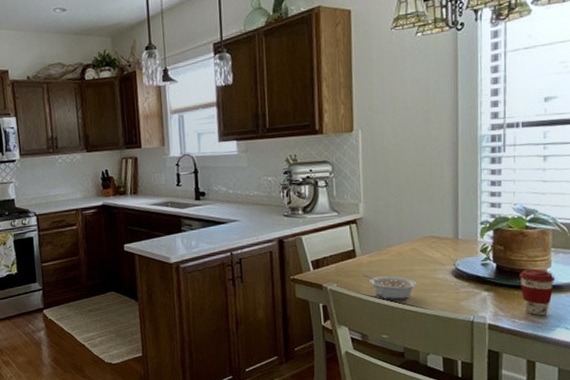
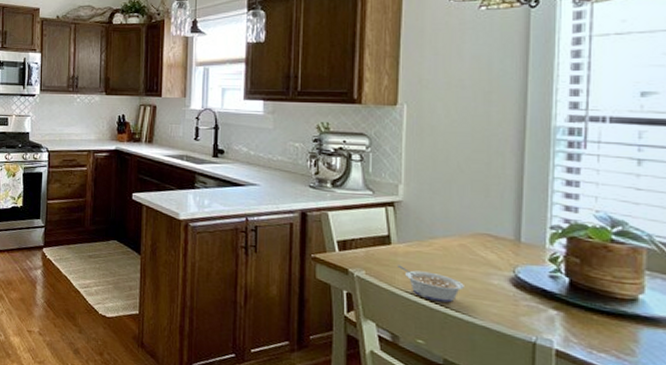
coffee cup: present [519,269,556,315] -> none [600,292,651,352]

